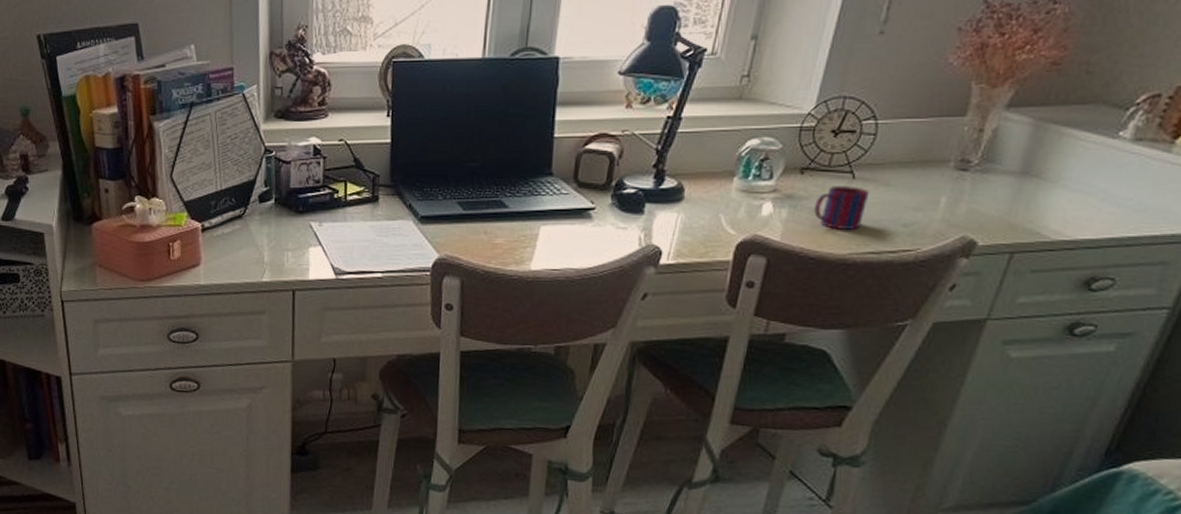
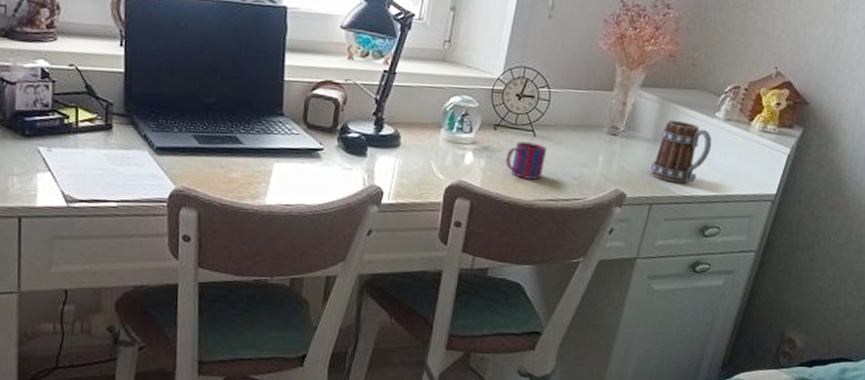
mug: none [1014,145,1111,225] -> present [650,119,712,183]

